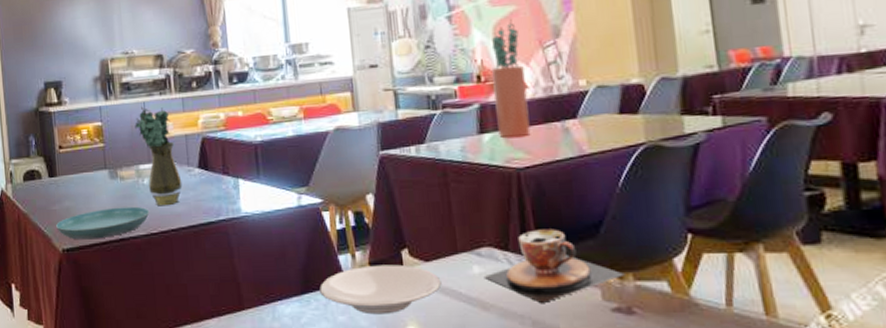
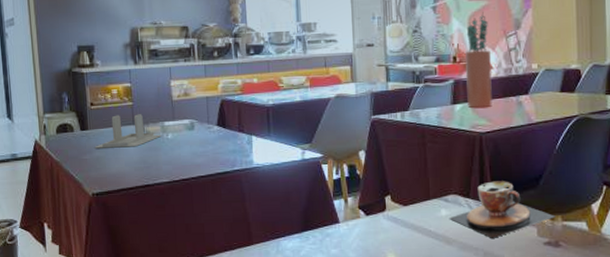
saucer: present [56,206,150,240] -> none [87,157,173,186]
napkin holder: none [64,157,137,198] -> present [94,114,162,149]
vase: present [135,106,183,206] -> none [161,71,203,158]
saucer: present [318,264,442,315] -> none [316,208,416,248]

